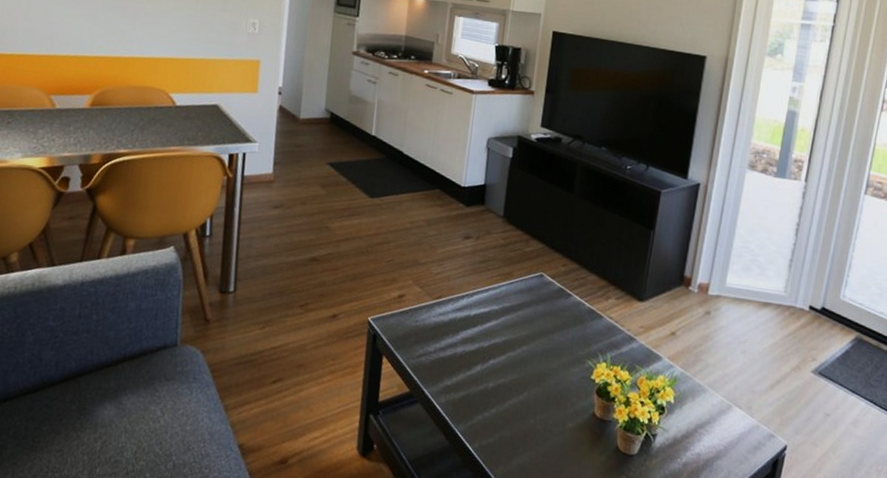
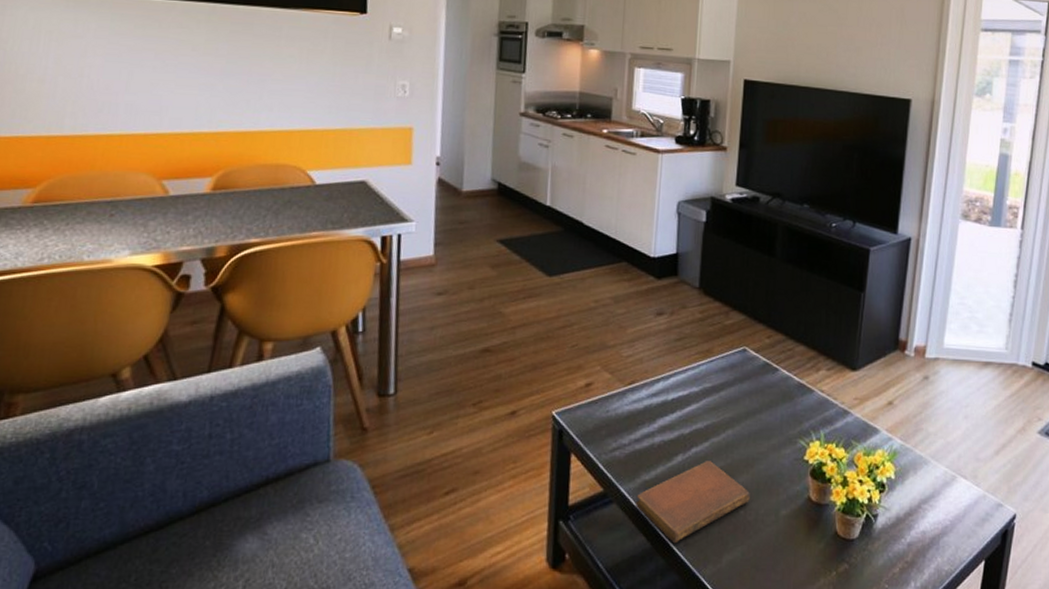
notebook: none [438,372,540,444] -> present [636,461,750,544]

